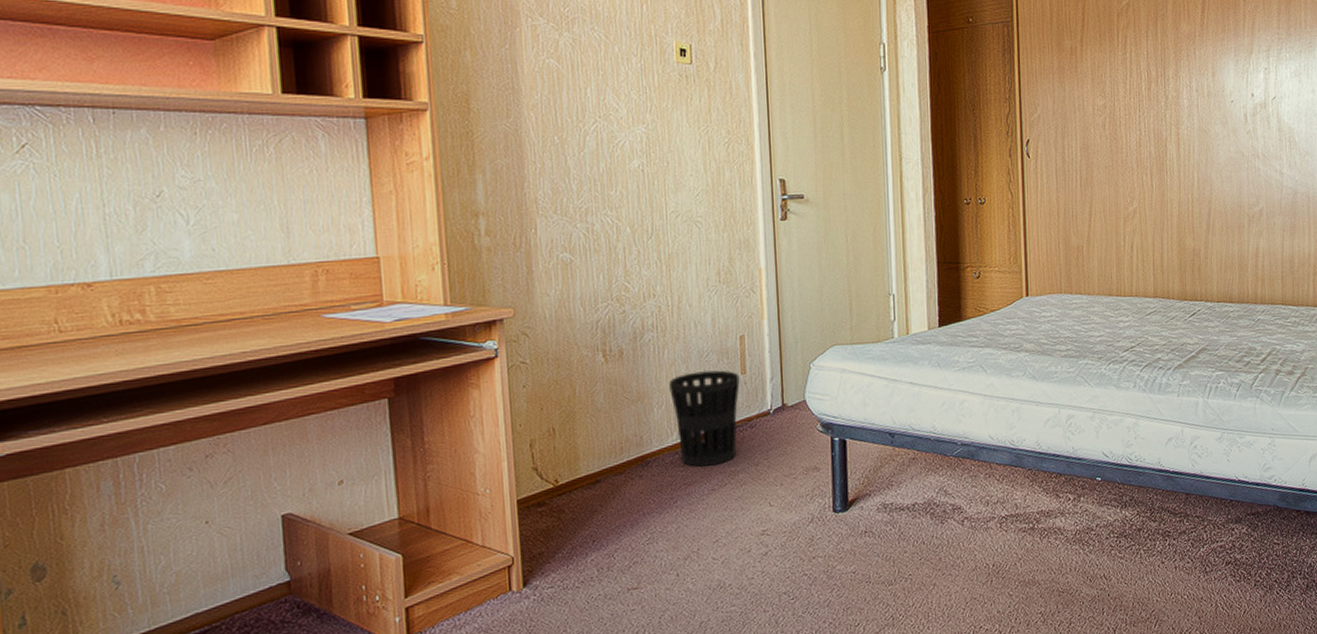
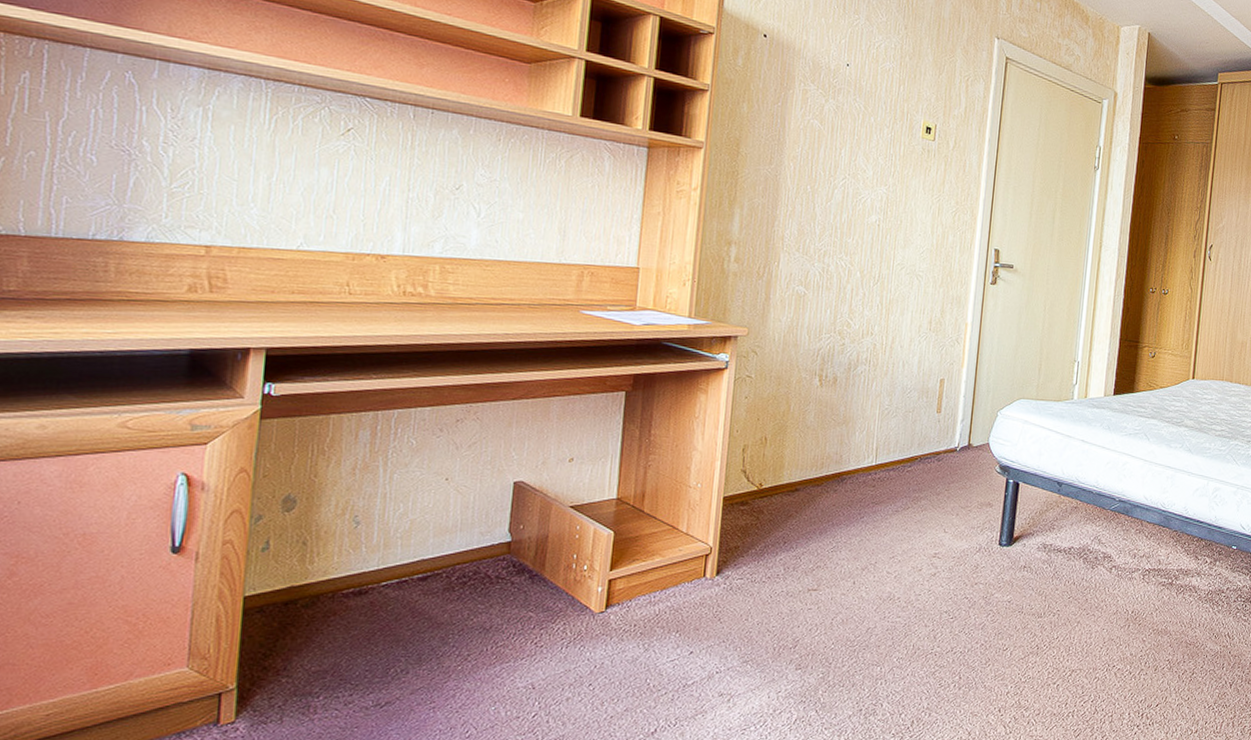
wastebasket: present [669,370,740,467] -> none [872,405,935,490]

